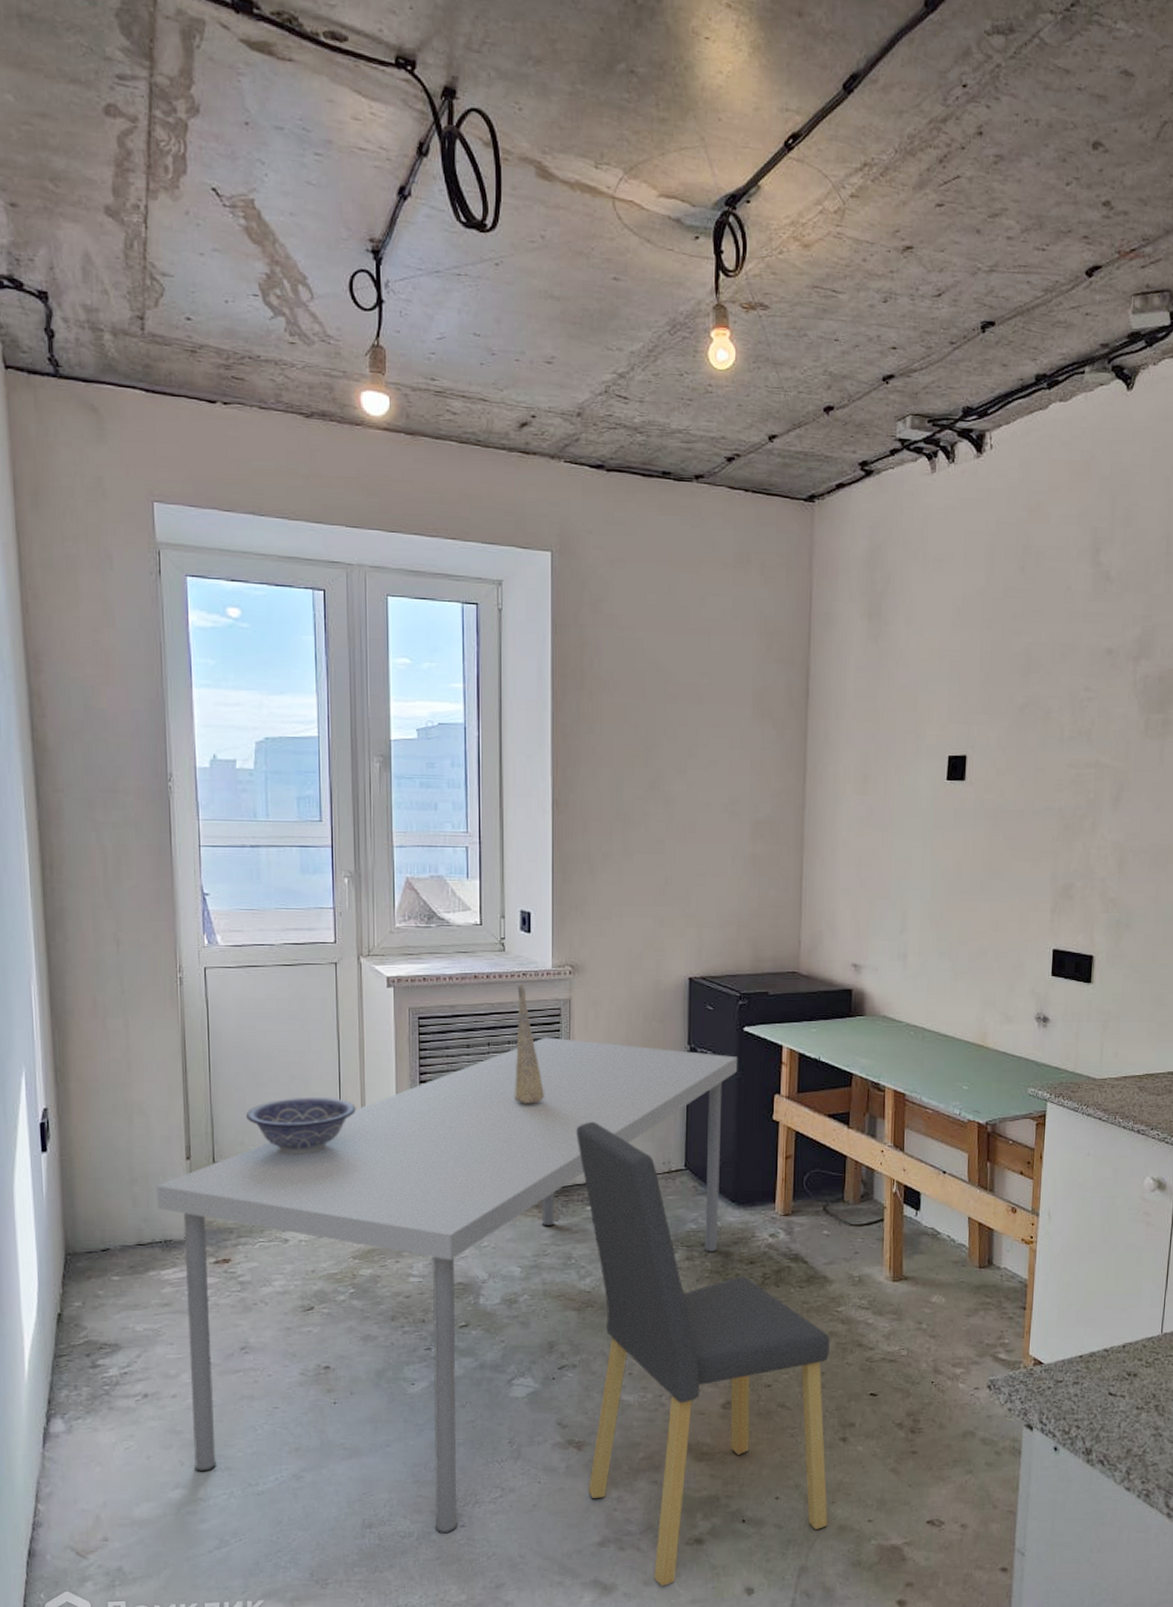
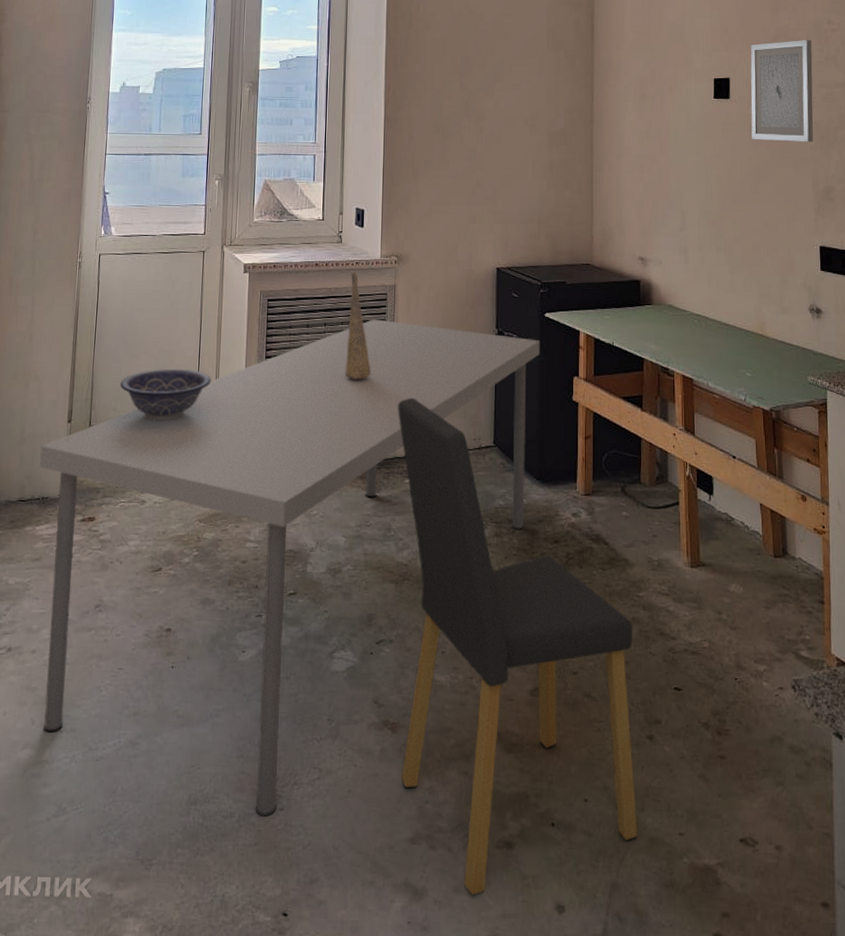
wall art: none [987,710,1064,832] -> present [750,40,813,142]

